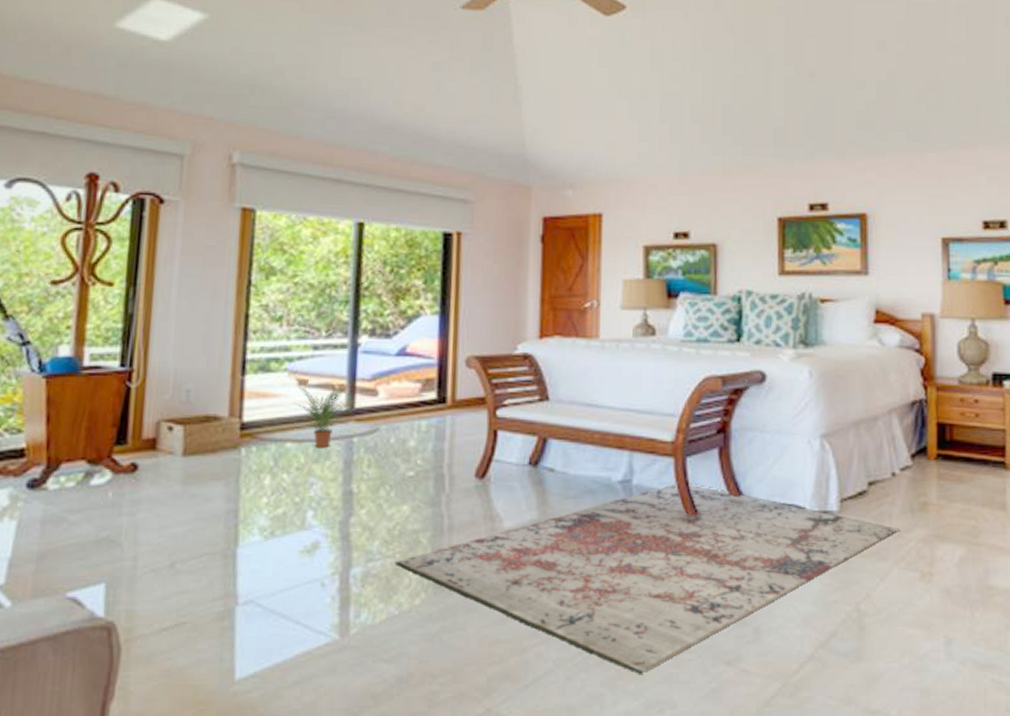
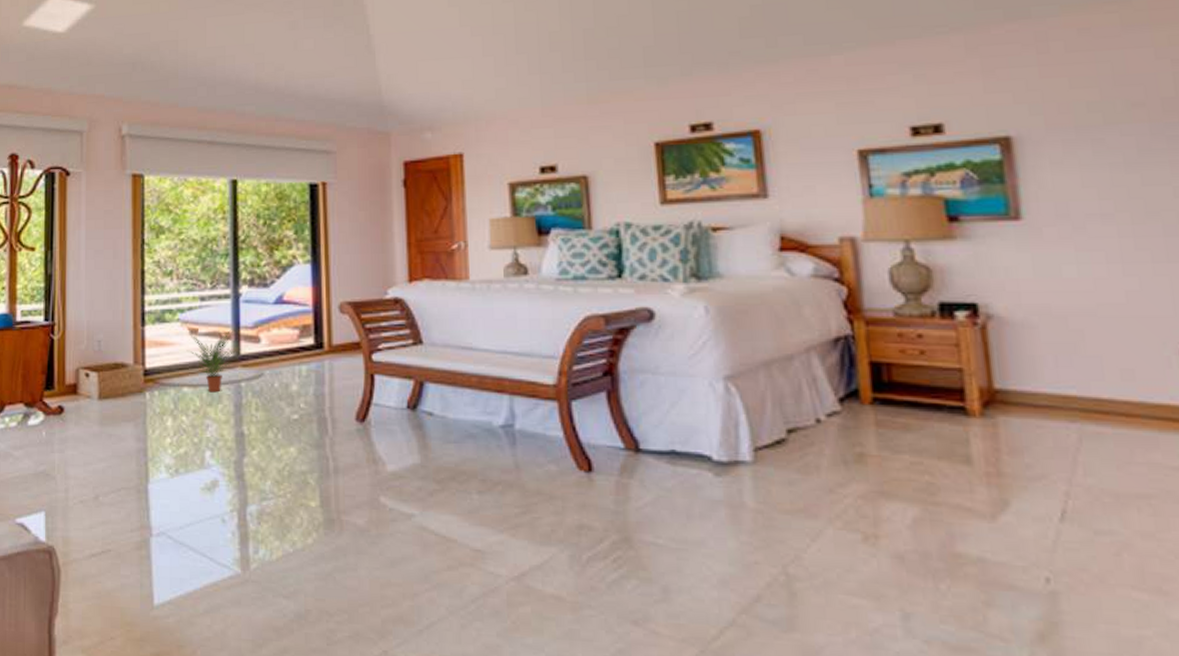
area rug: present [395,482,900,675] -> none [286,427,832,629]

